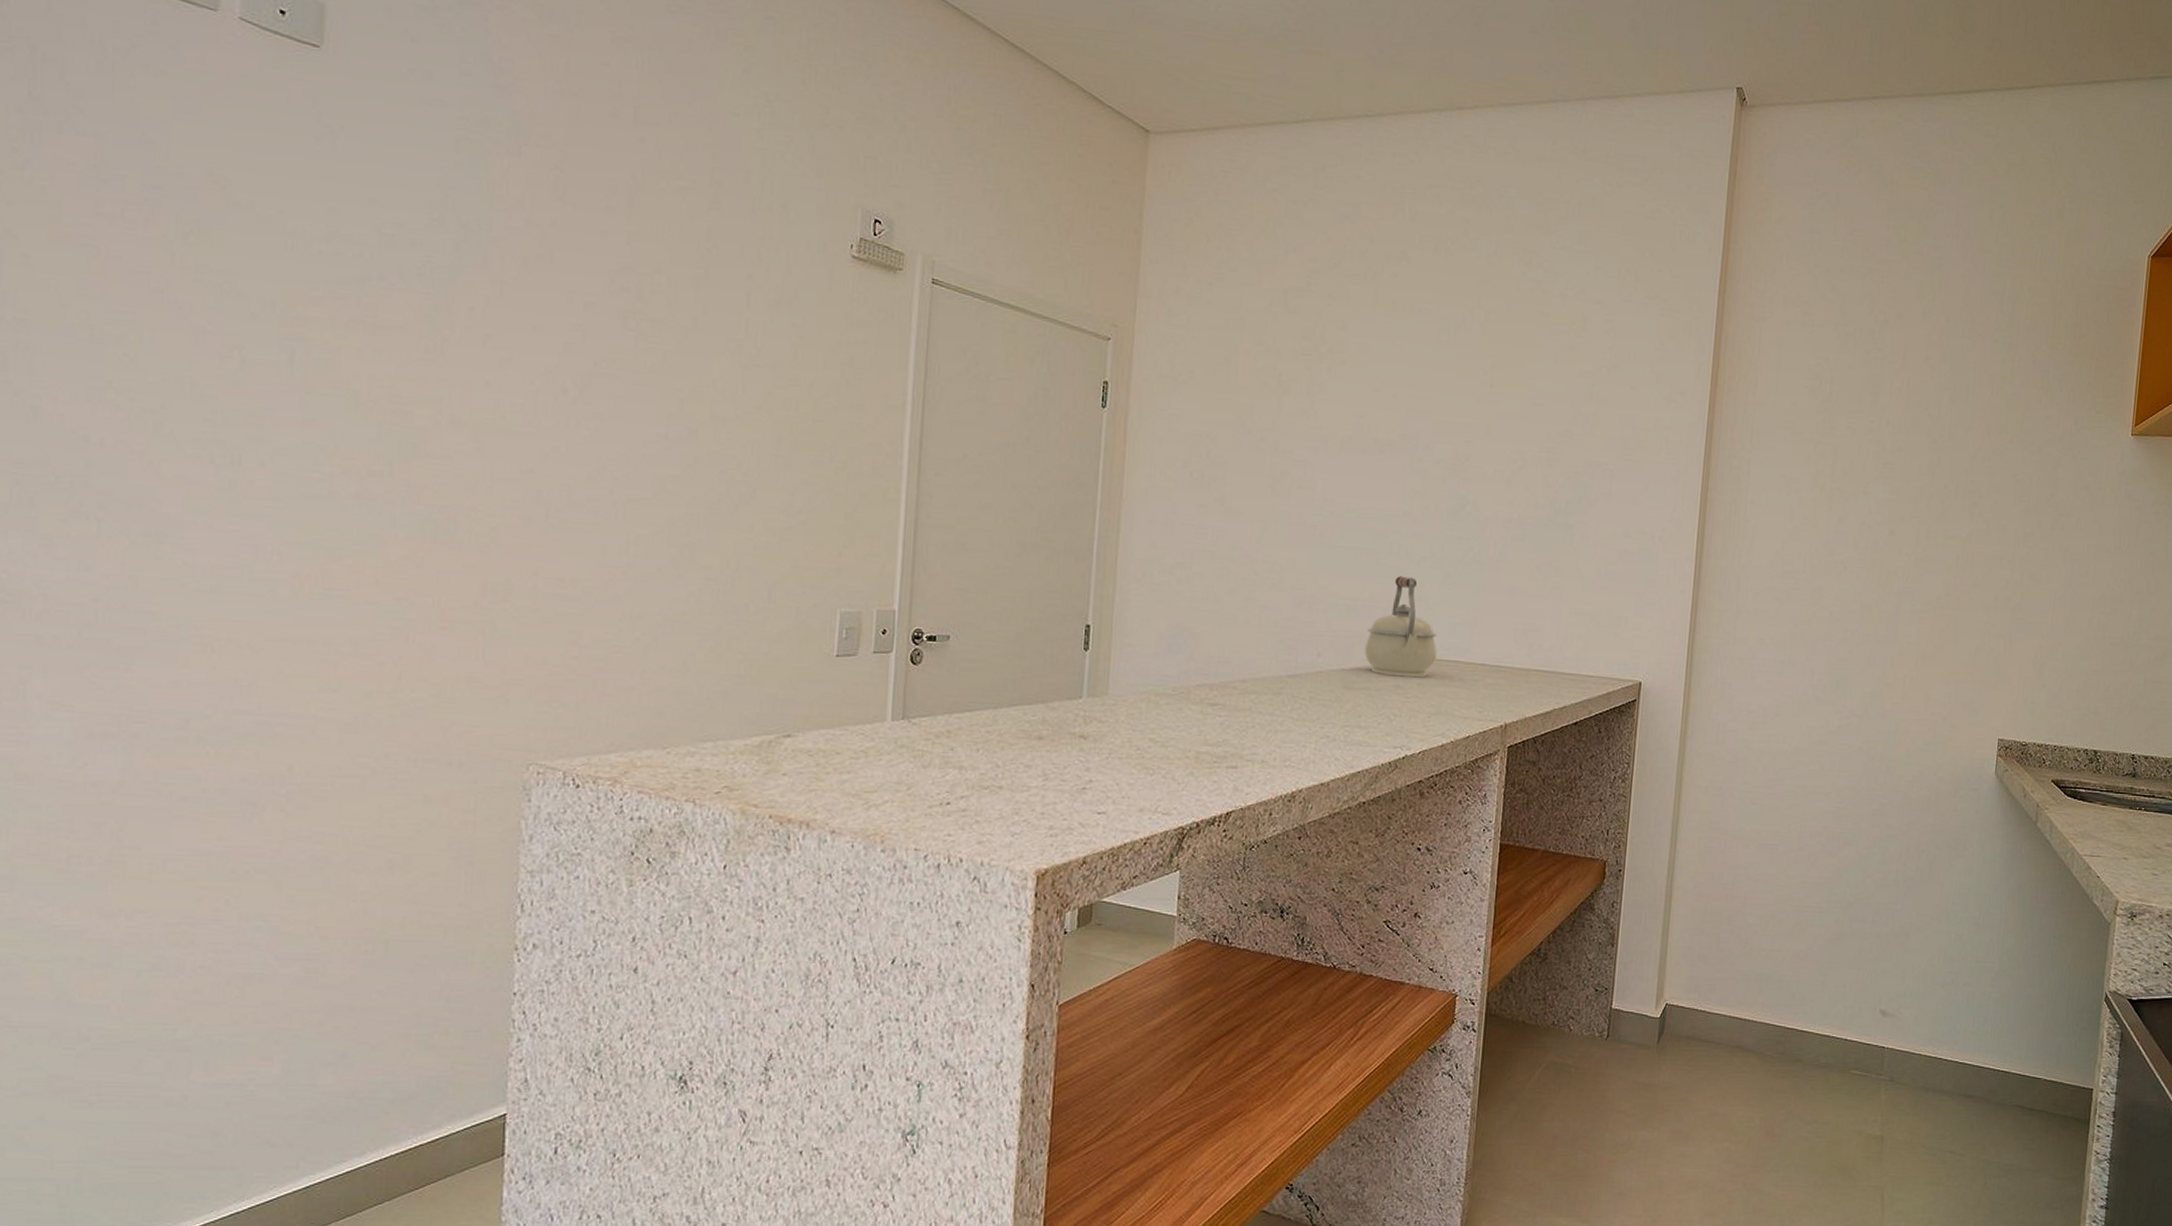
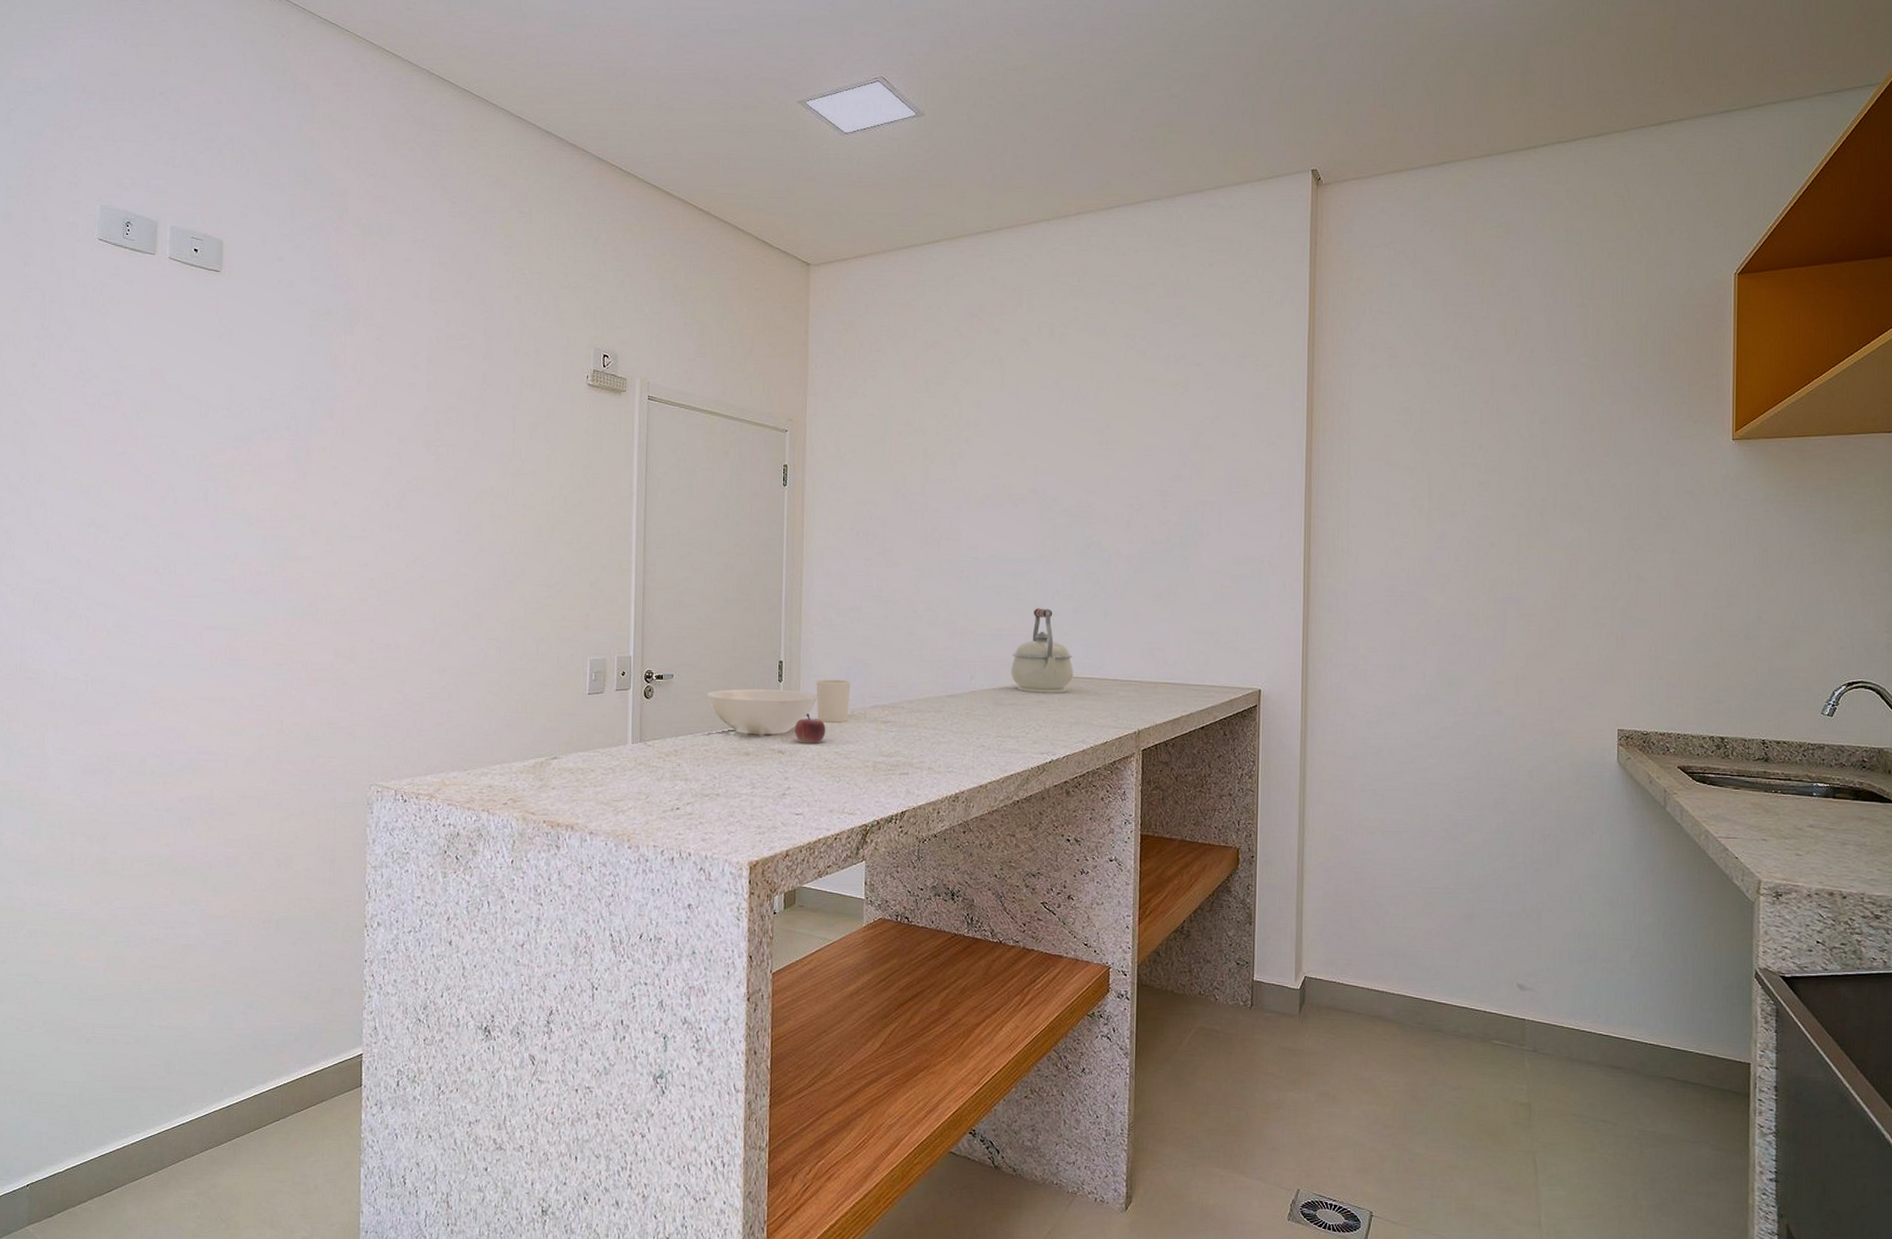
bowl: none [991,657,1133,715] -> present [706,689,818,735]
fruit: none [1100,691,1140,728] -> present [794,714,826,744]
mug: none [1130,649,1173,705] -> present [816,679,851,724]

